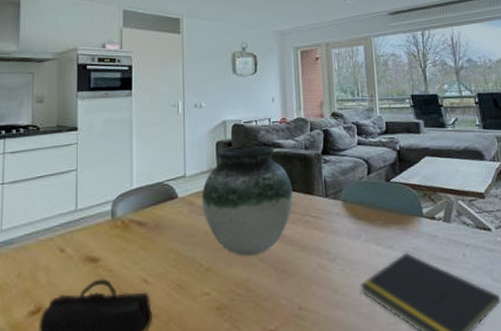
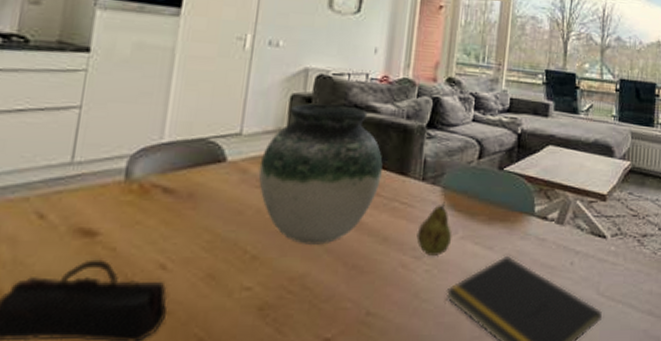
fruit: none [328,212,358,258] -> present [416,202,453,256]

